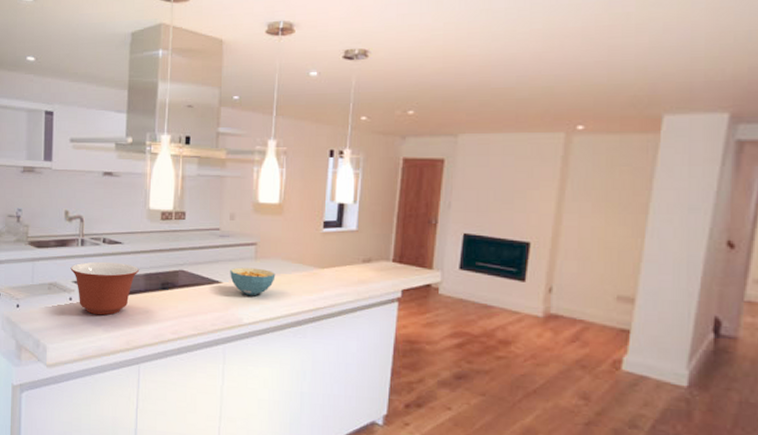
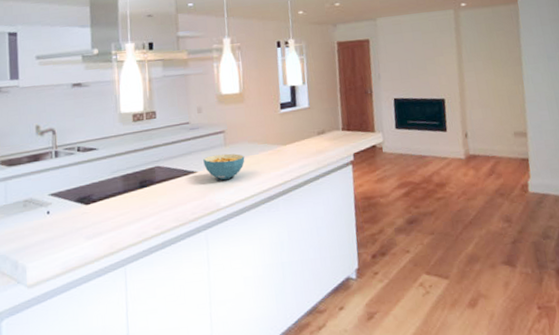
mixing bowl: present [70,261,140,315] -> none [46,168,117,224]

